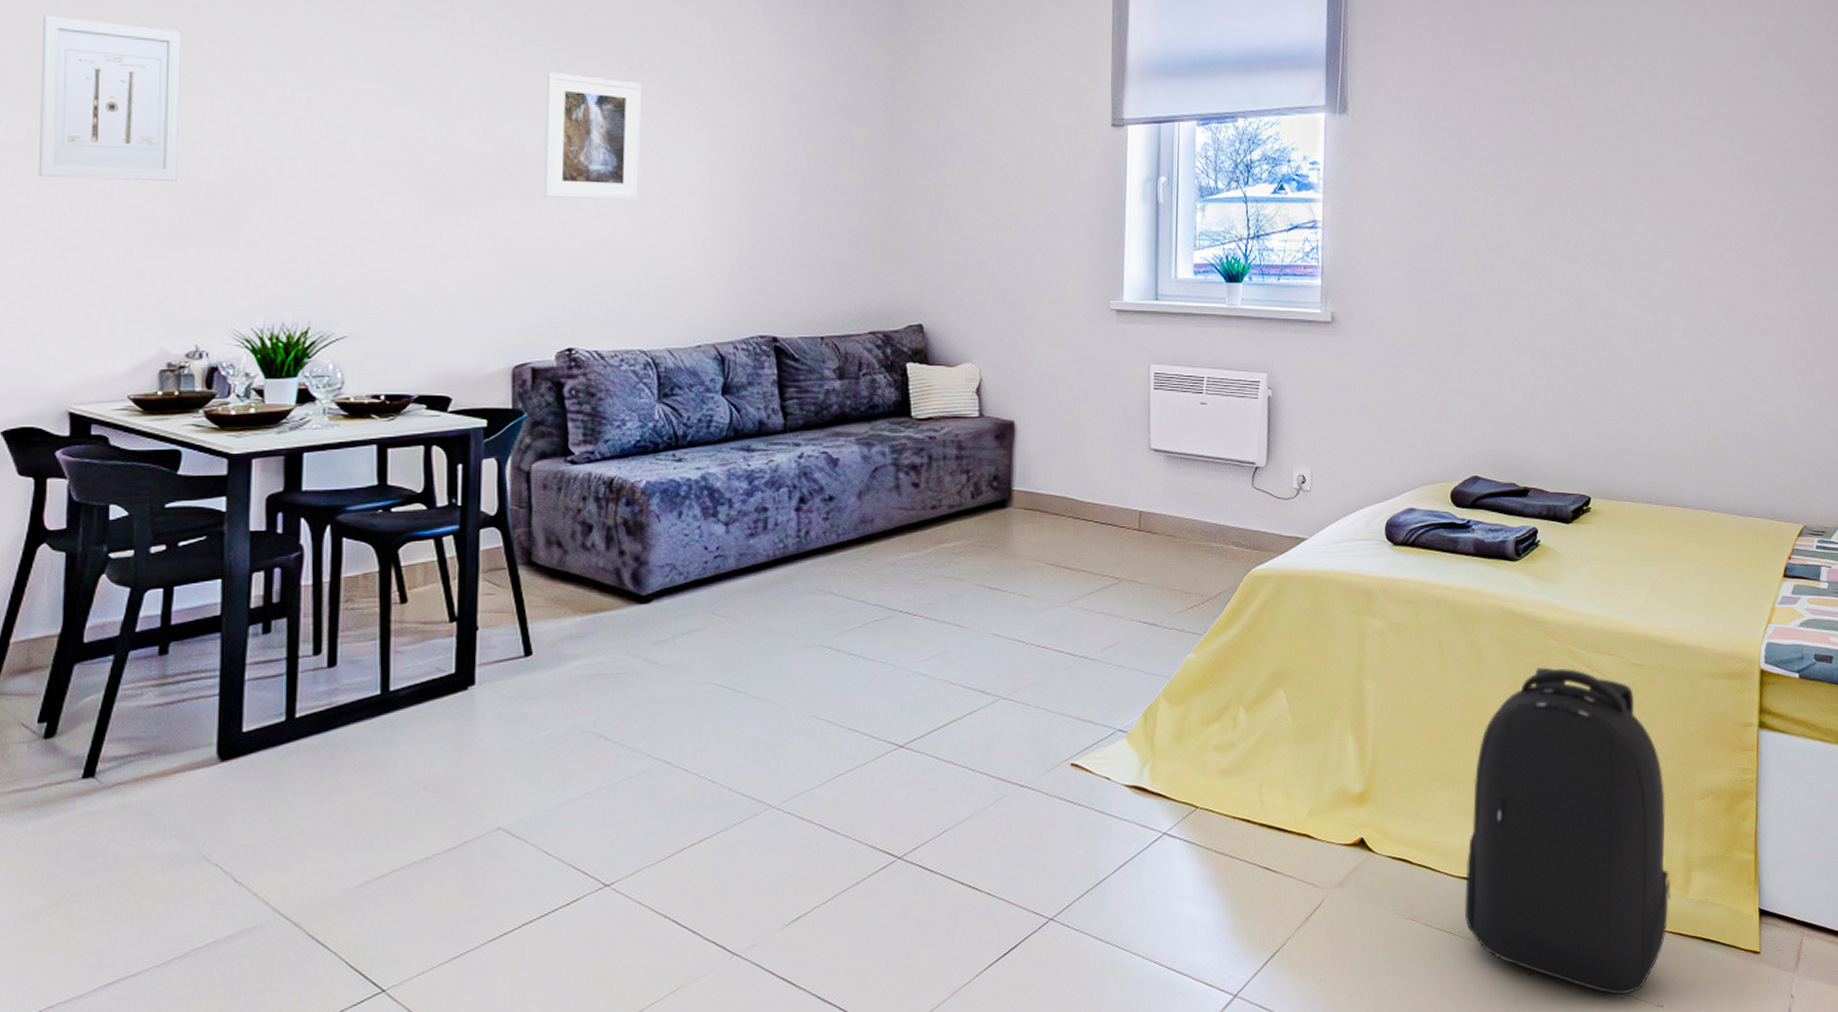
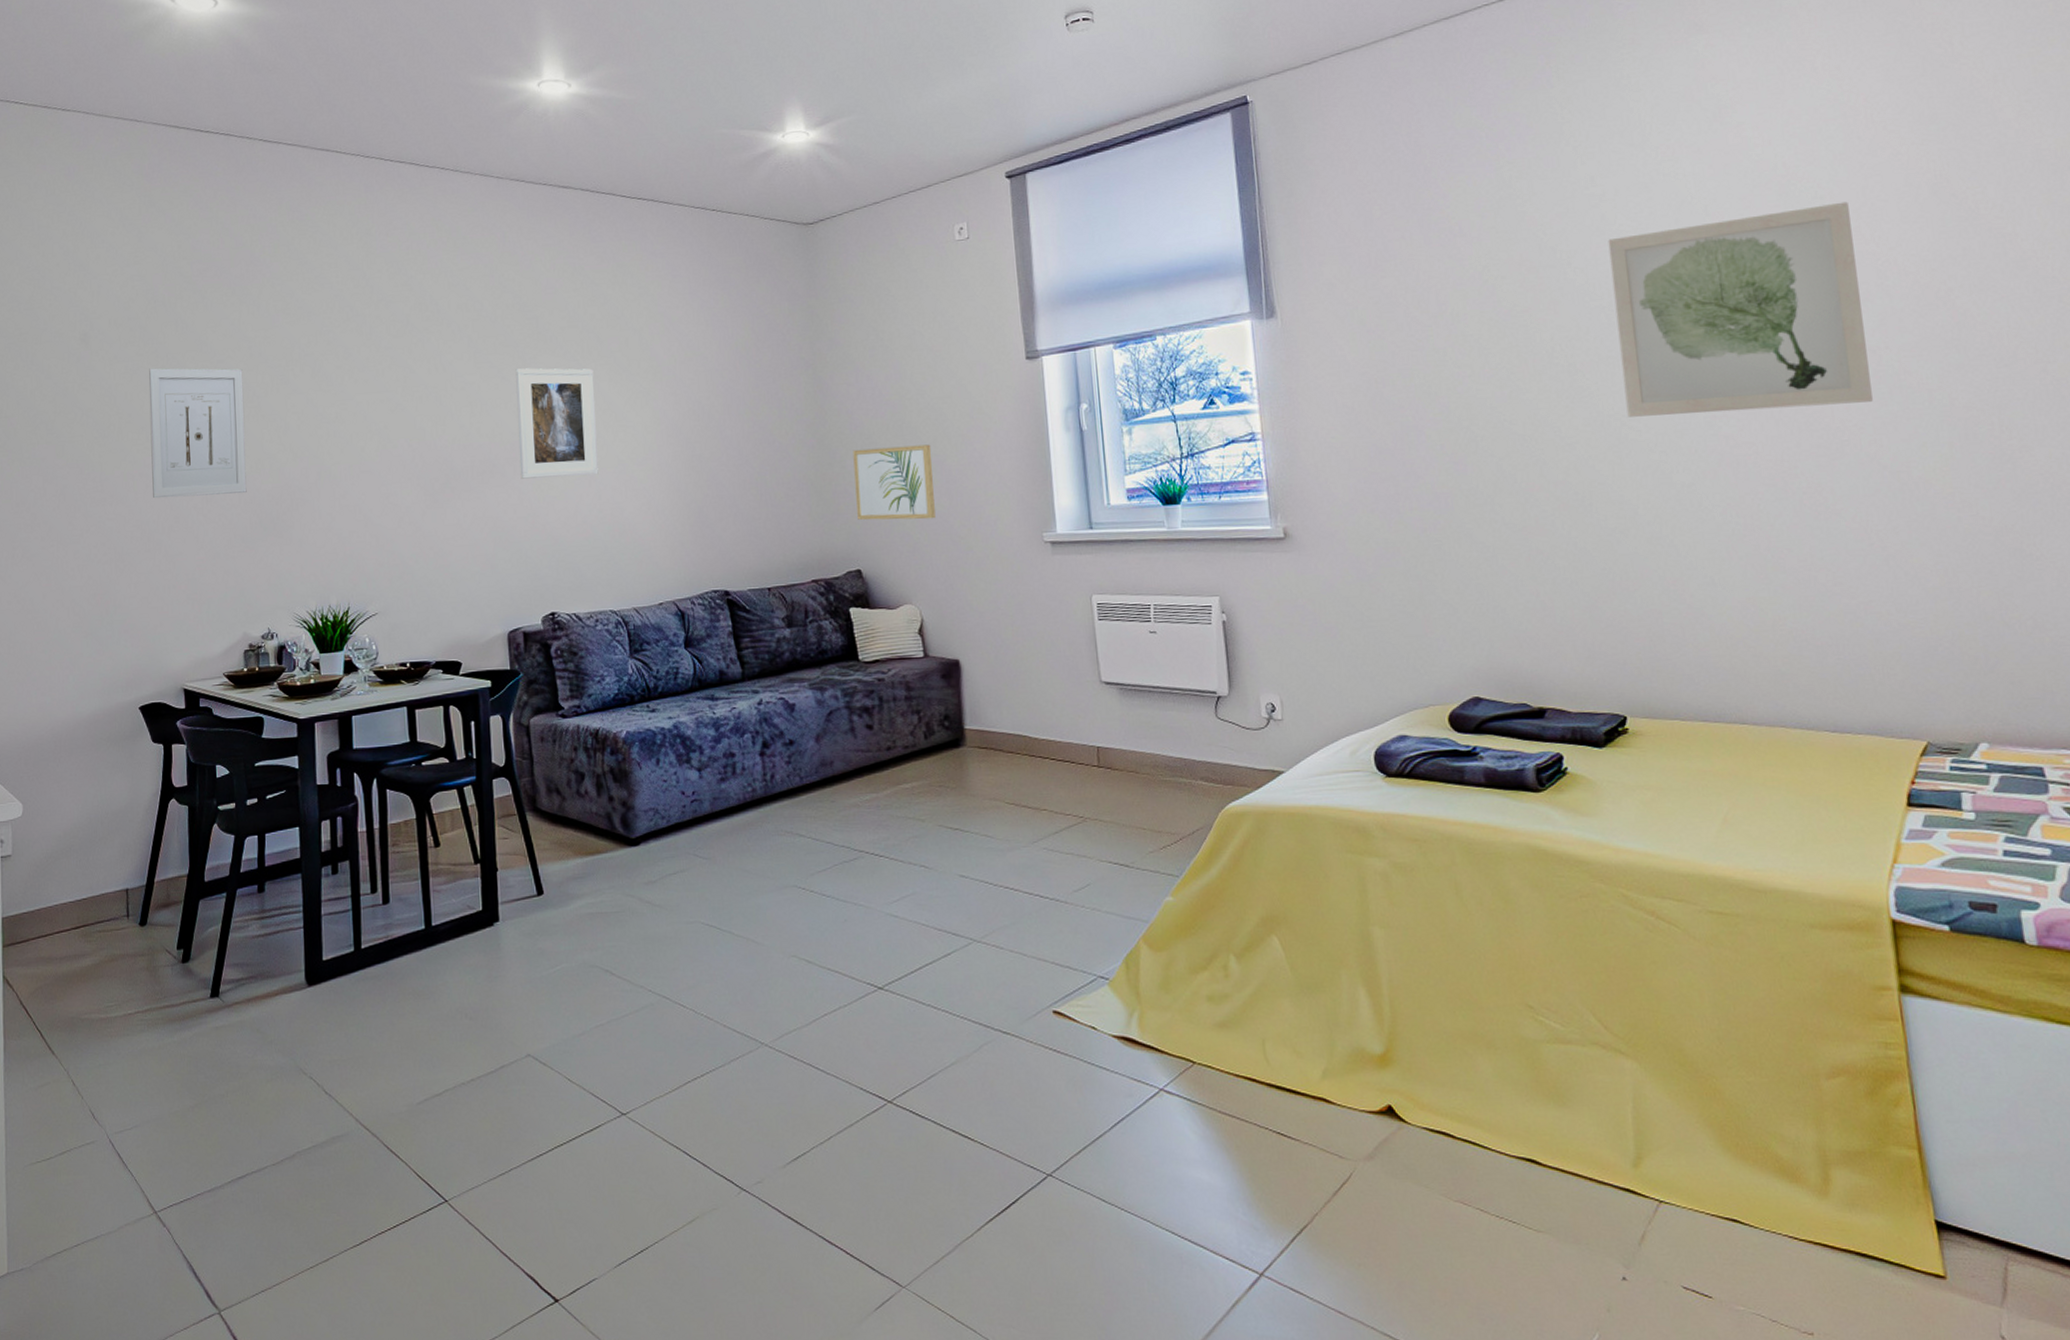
wall art: none [924,200,1008,278] -> present [853,444,936,521]
backpack: present [1464,667,1671,995] -> none [1520,914,1805,1316]
wall art: none [1624,70,1807,242] -> present [1608,201,1873,417]

